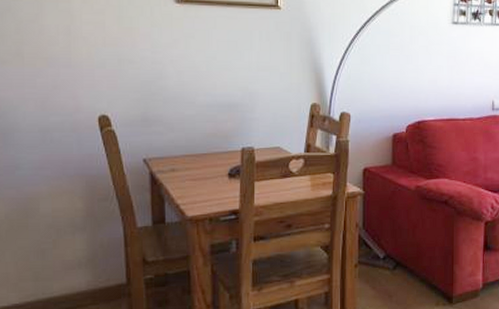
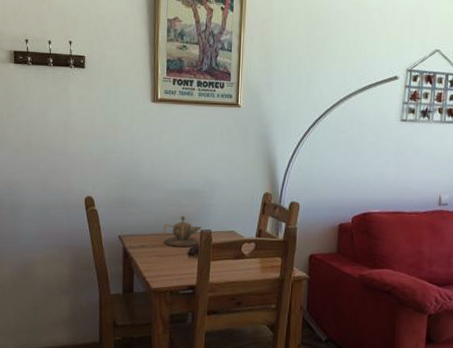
teapot: none [197,133,242,169] -> present [163,216,202,248]

